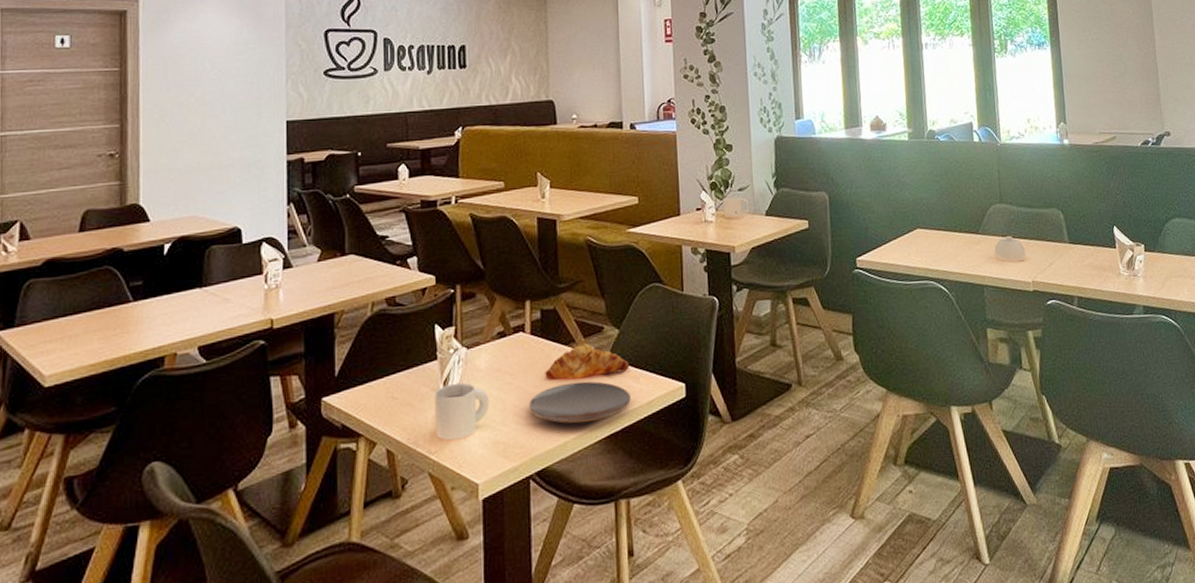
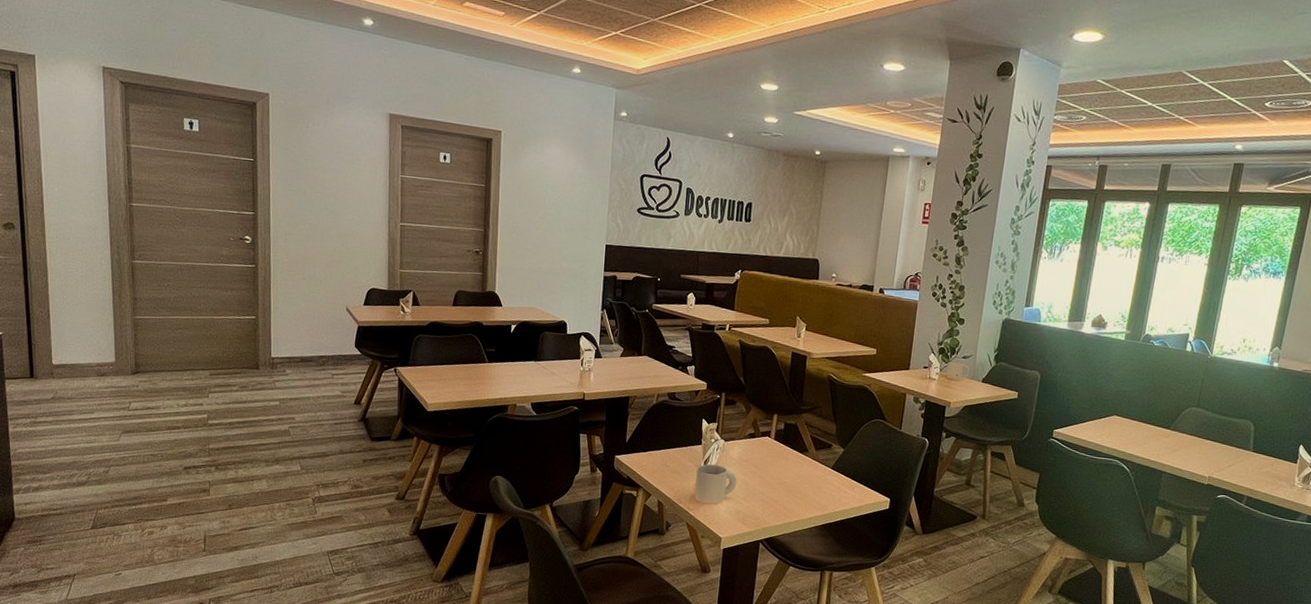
plate: present [529,381,631,424] -> none [766,480,846,512]
croissant: present [545,340,629,380] -> none [781,451,848,481]
sugar bowl: present [994,236,1027,262] -> none [1179,436,1210,459]

